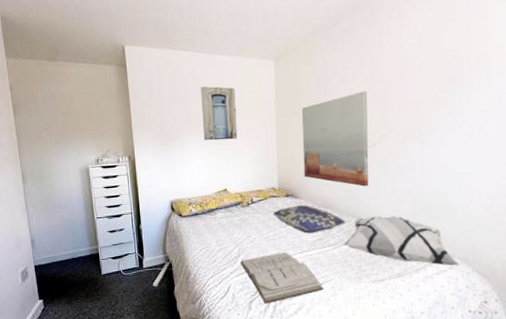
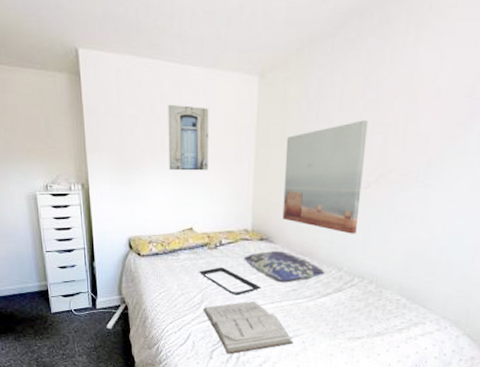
serving tray: none [235,222,291,248] -> present [199,267,261,295]
decorative pillow: present [344,216,461,266] -> none [321,268,450,328]

